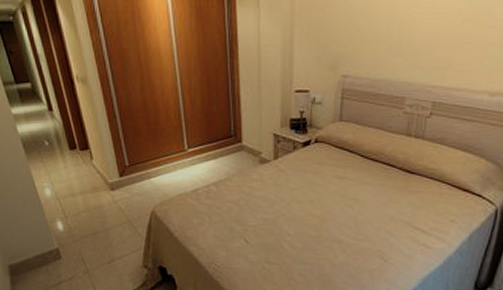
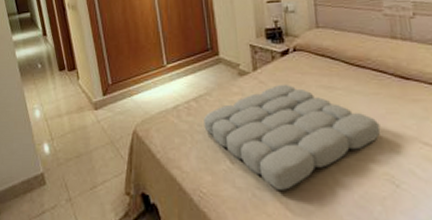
cushion: none [222,173,381,264] -> present [203,84,381,190]

